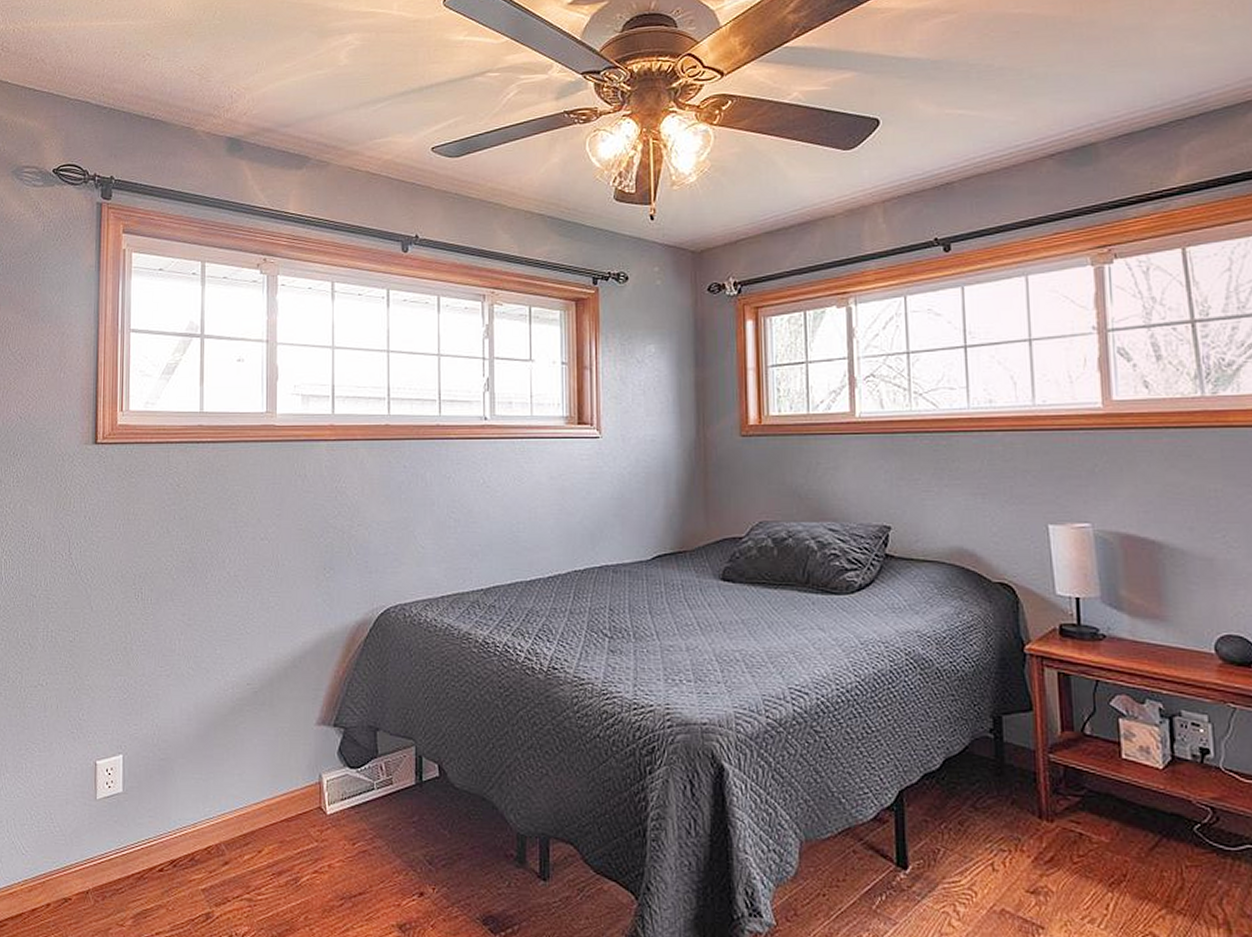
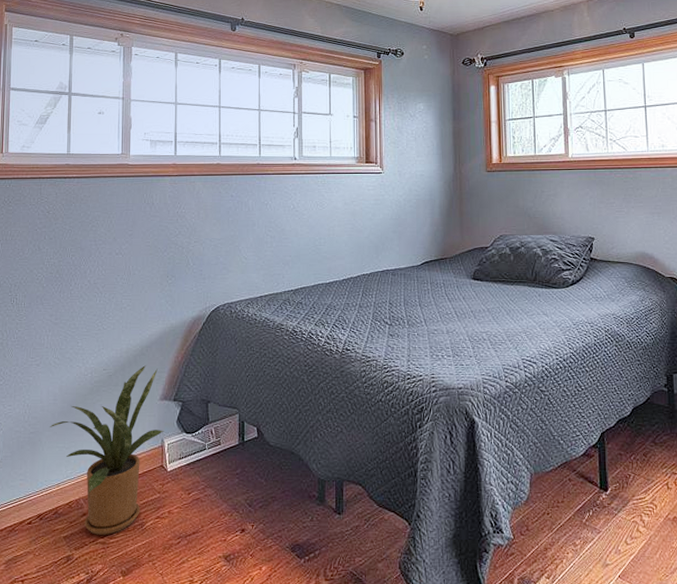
house plant: none [183,680,323,890] -> present [49,365,164,535]

